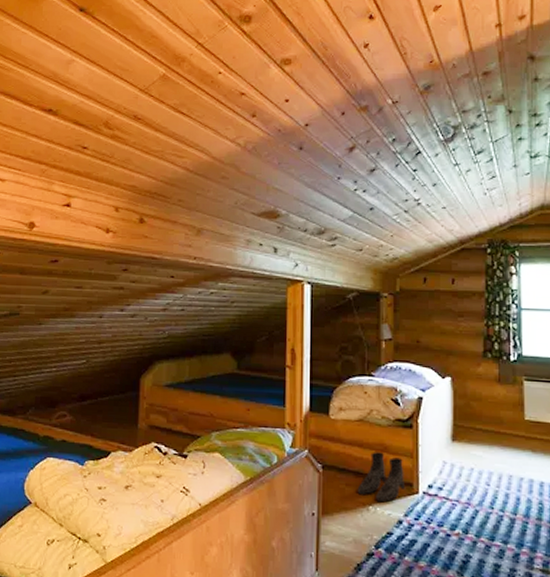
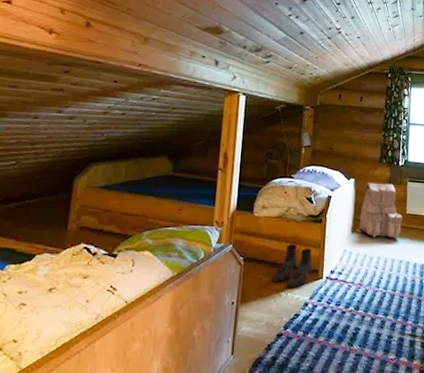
backpack: none [457,381,520,452] -> present [355,182,403,240]

